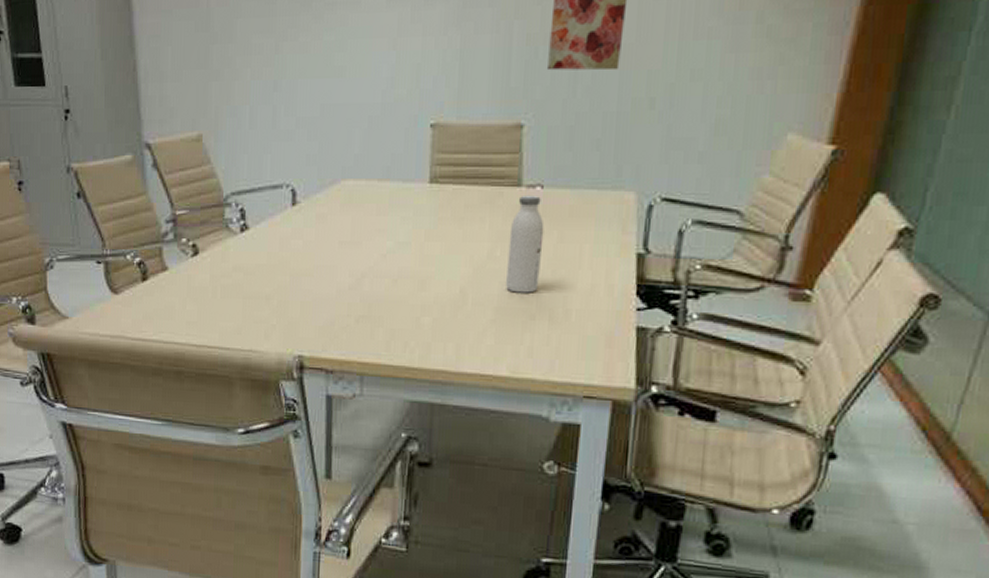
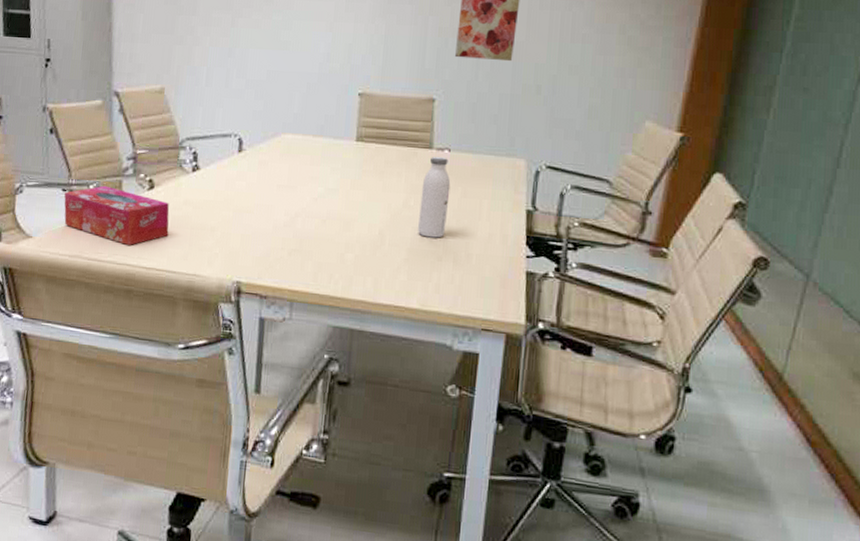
tissue box: none [100,254,219,322] -> present [64,185,170,246]

